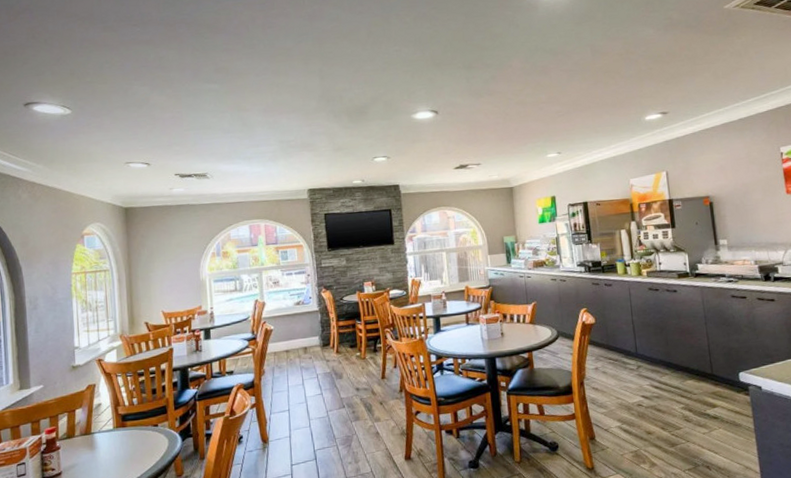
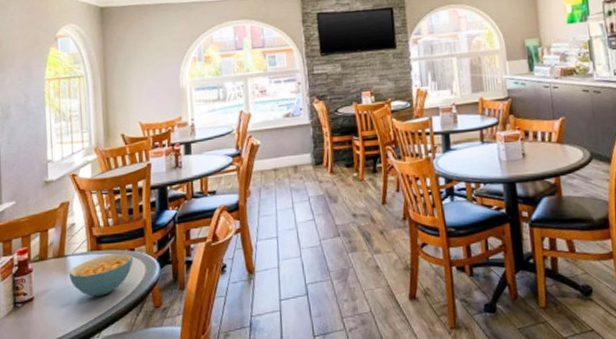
cereal bowl: none [95,428,157,469] -> present [69,253,133,296]

